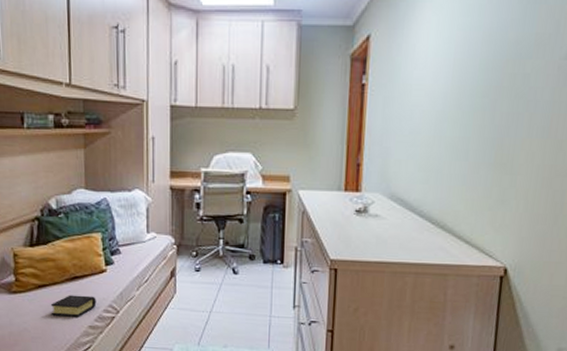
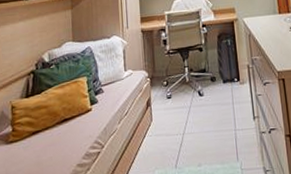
book: present [50,294,97,317] -> none [43,135,84,160]

